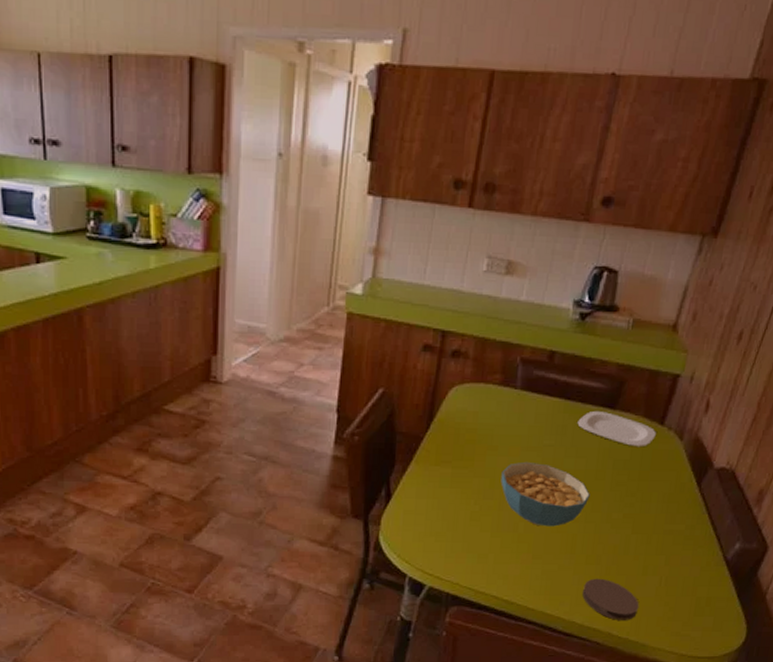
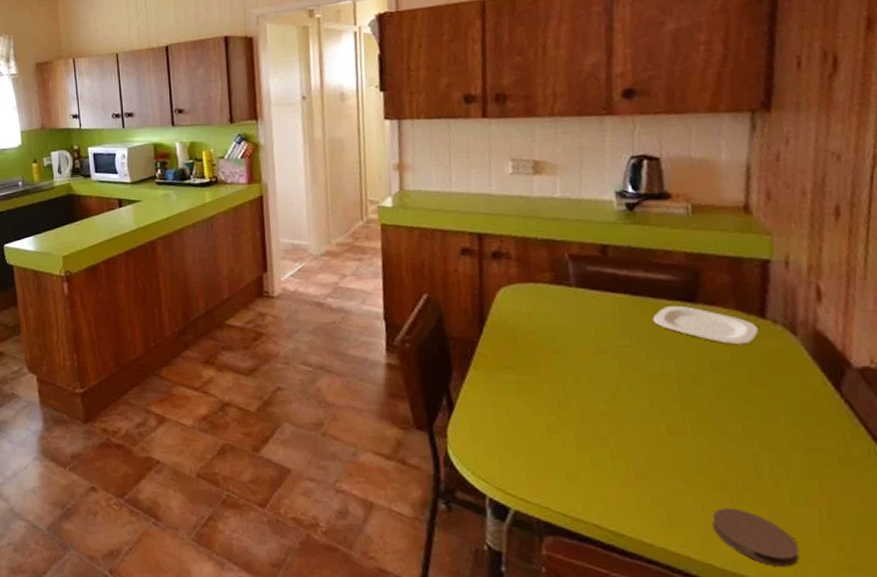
cereal bowl: present [501,461,590,527] -> none [574,365,691,441]

